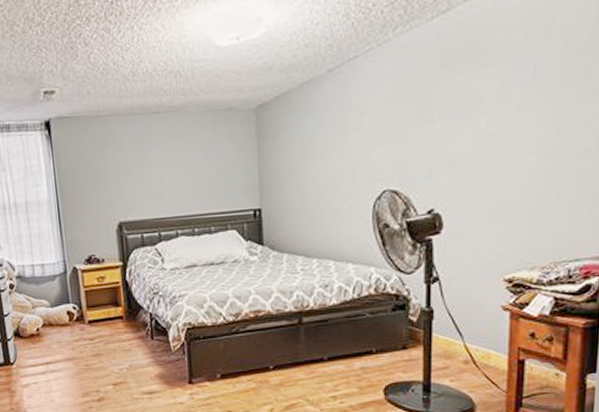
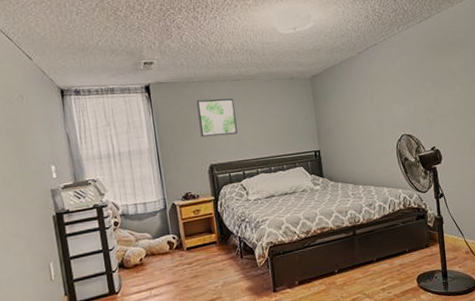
wall art: none [105,137,154,188] -> present [196,98,238,138]

